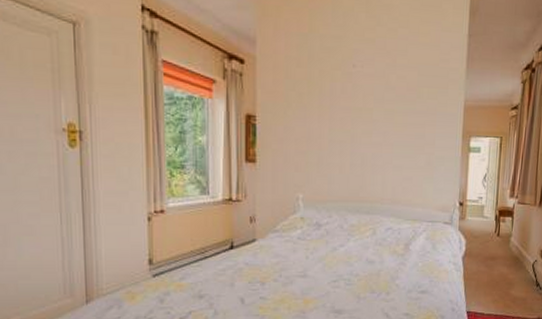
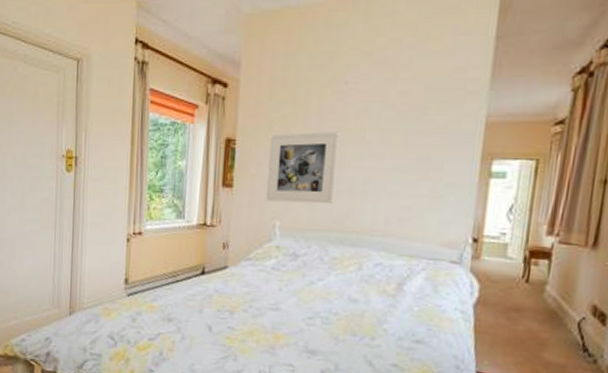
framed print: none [289,110,351,177] -> present [266,131,340,204]

